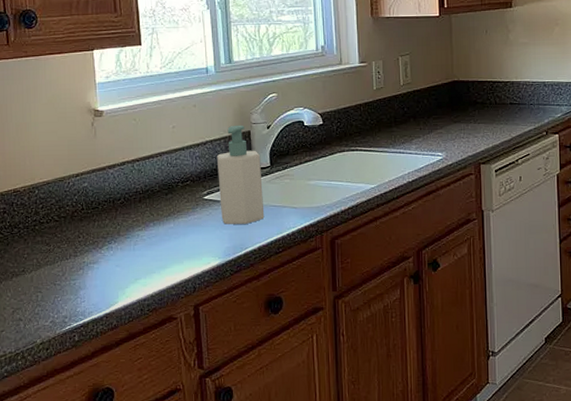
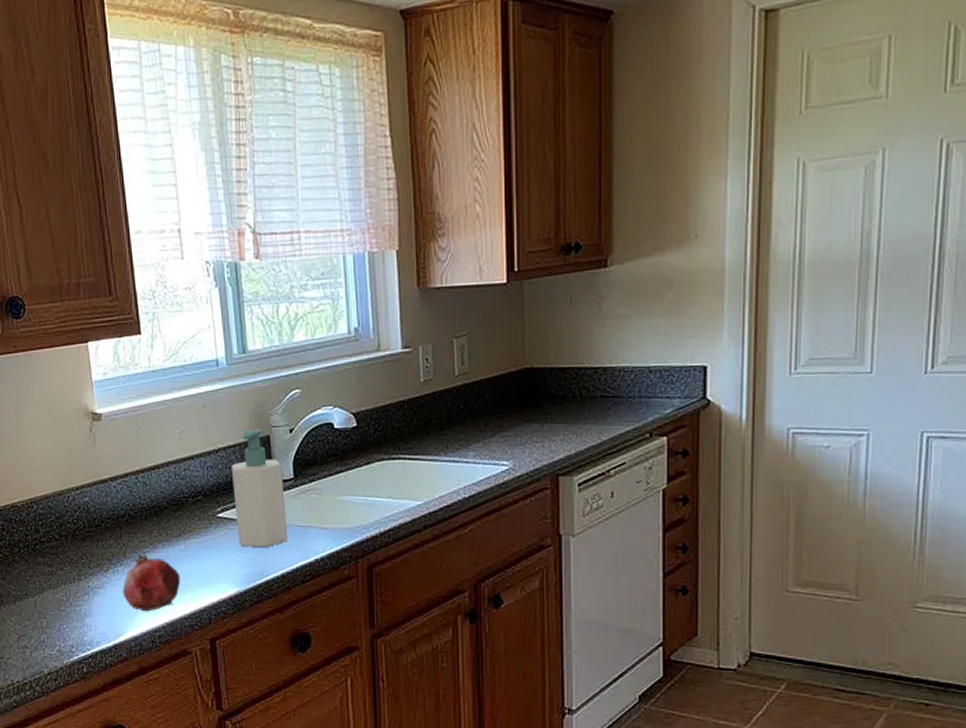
fruit: none [115,228,169,283] -> present [122,550,181,612]

